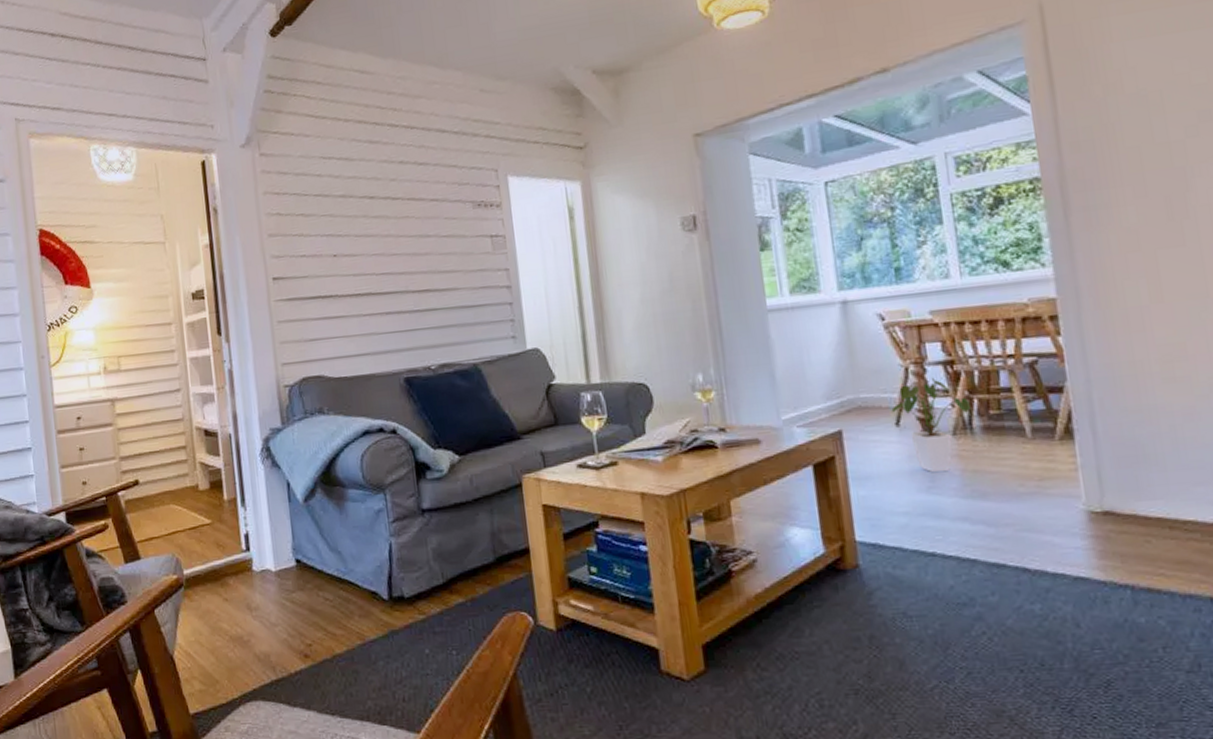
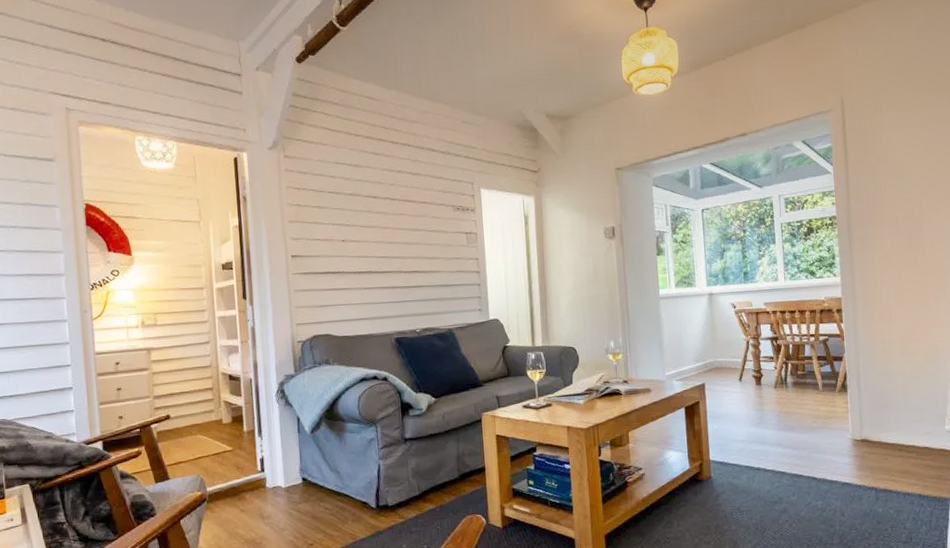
house plant: present [891,377,970,473] -> none [737,348,786,414]

